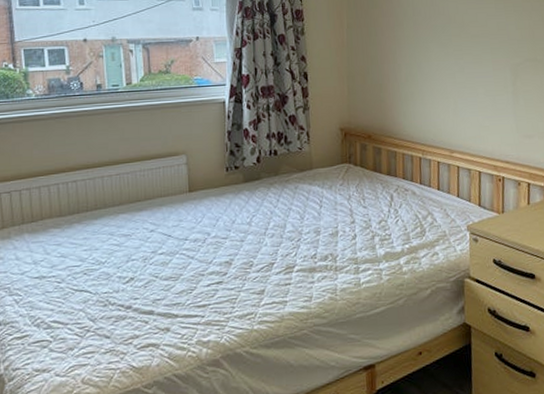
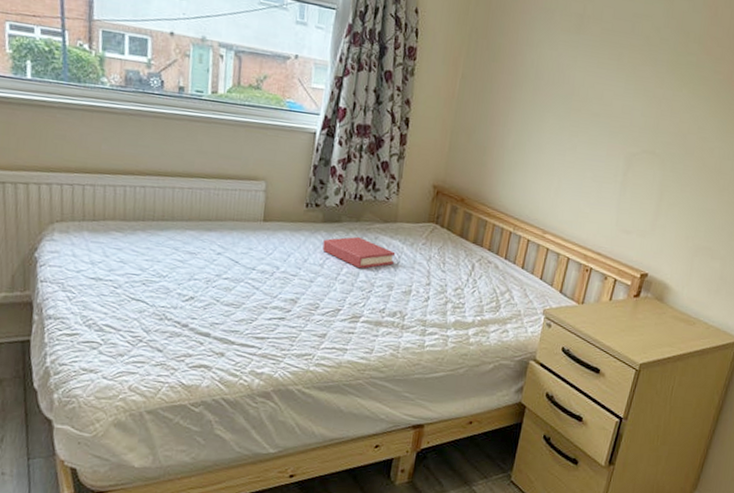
hardback book: none [247,189,317,220] -> present [322,236,396,269]

